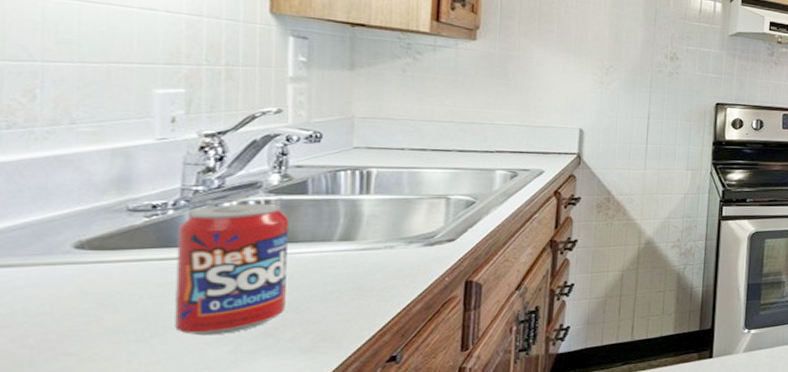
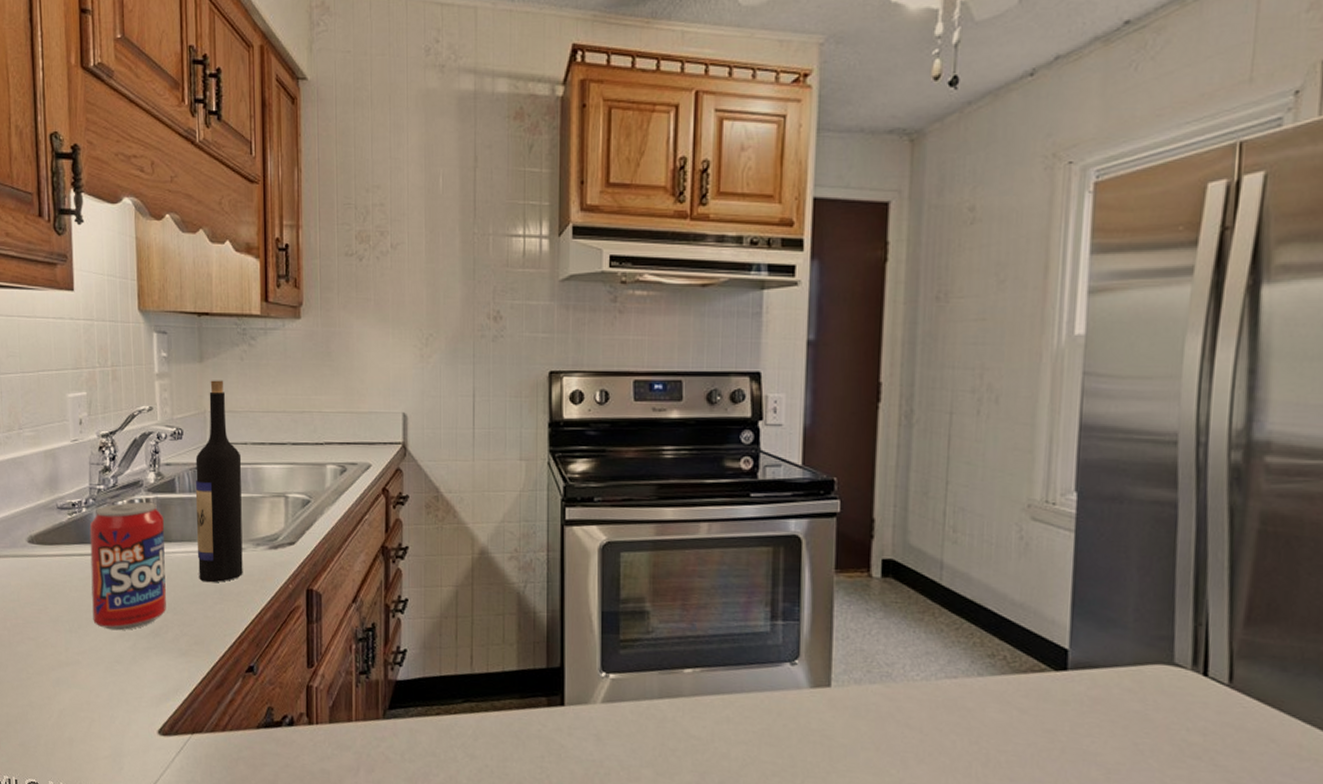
wine bottle: none [331,88,397,280] -> present [195,380,243,583]

